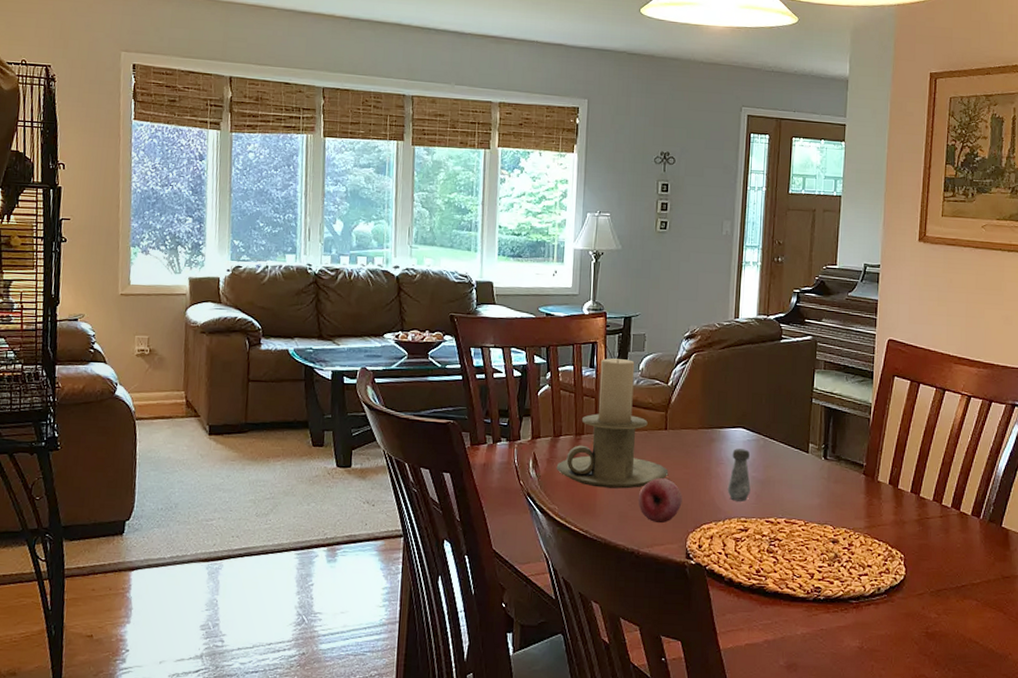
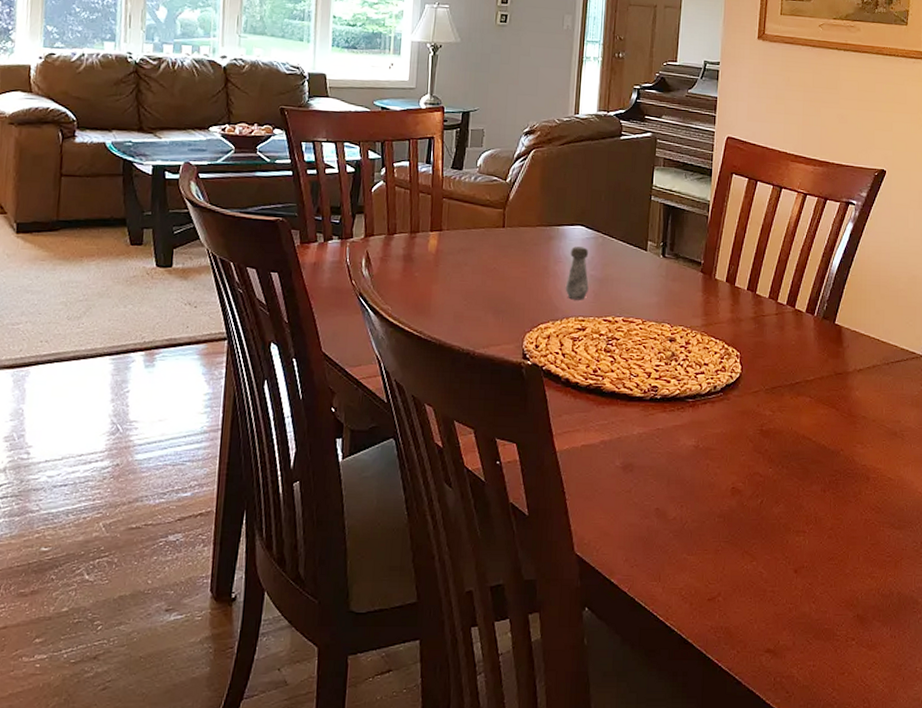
candle holder: present [556,358,669,489] -> none [390,154,506,288]
fruit: present [638,478,682,524] -> none [474,277,520,324]

